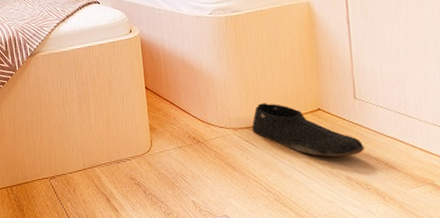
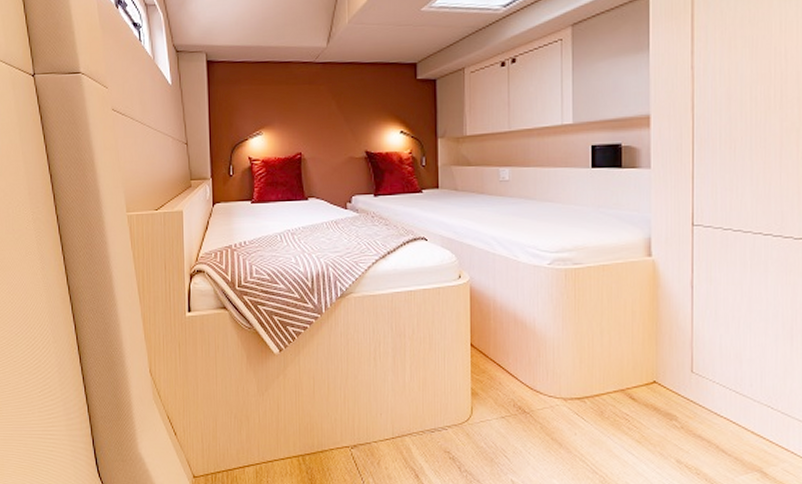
shoe: present [251,103,365,157] -> none [583,371,698,436]

